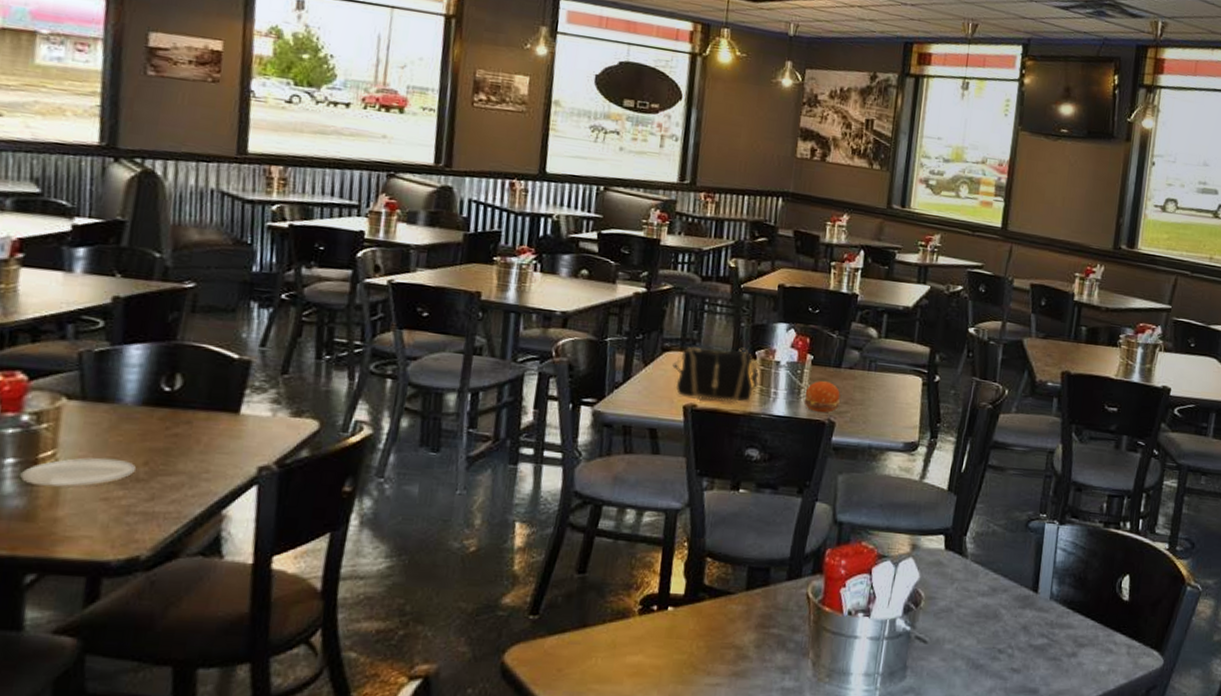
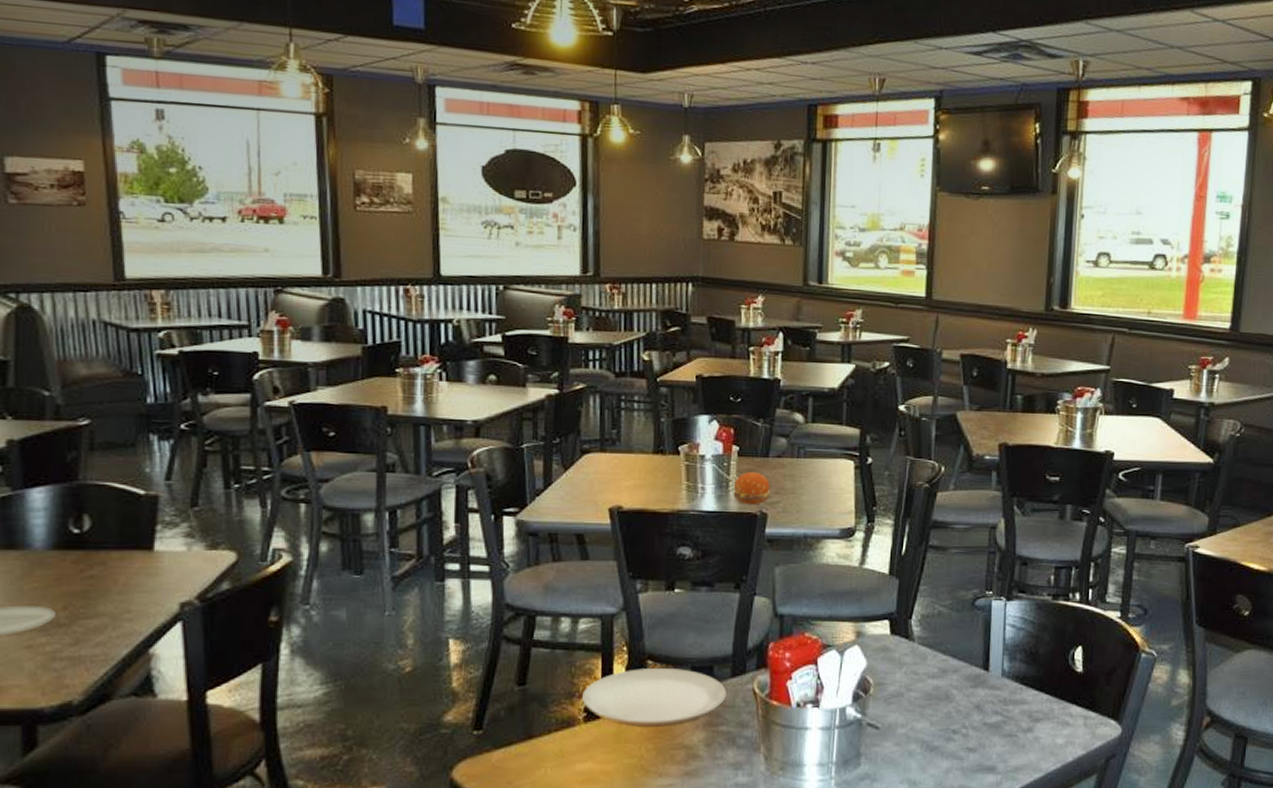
plate: none [639,565,781,625] -> present [582,667,727,727]
handbag: present [672,346,759,403] -> none [593,444,685,502]

